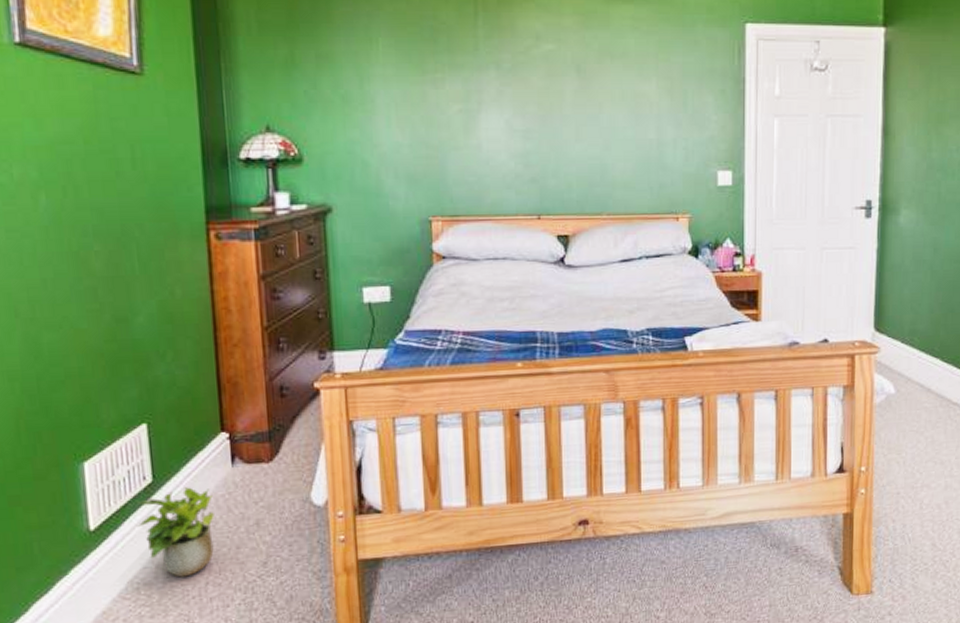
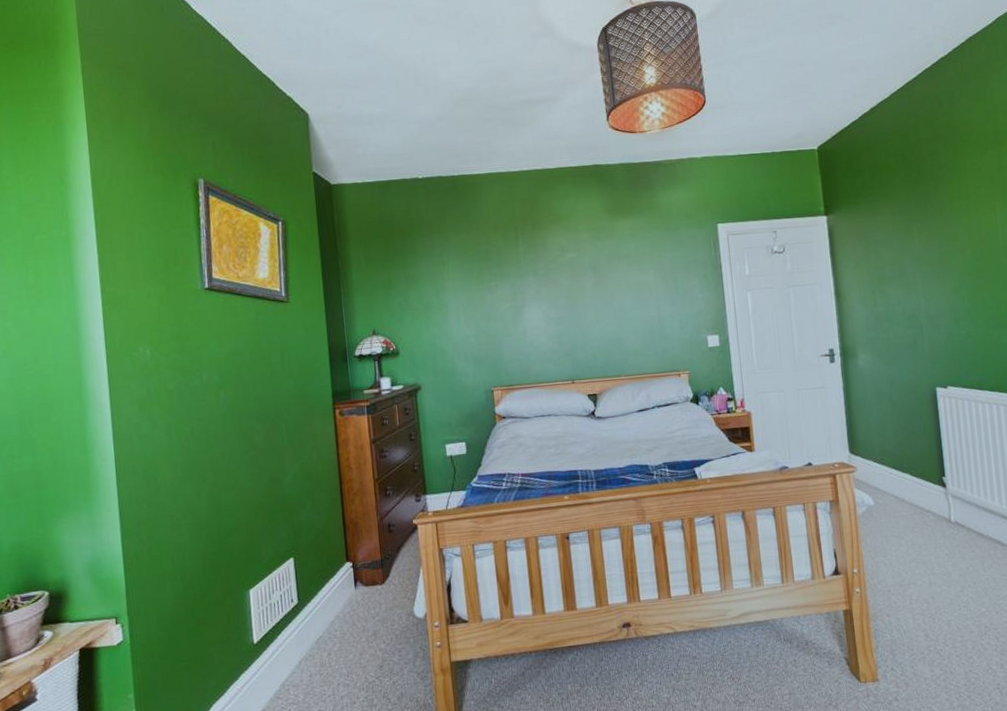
potted plant: present [136,487,214,577] -> none [286,606,343,680]

